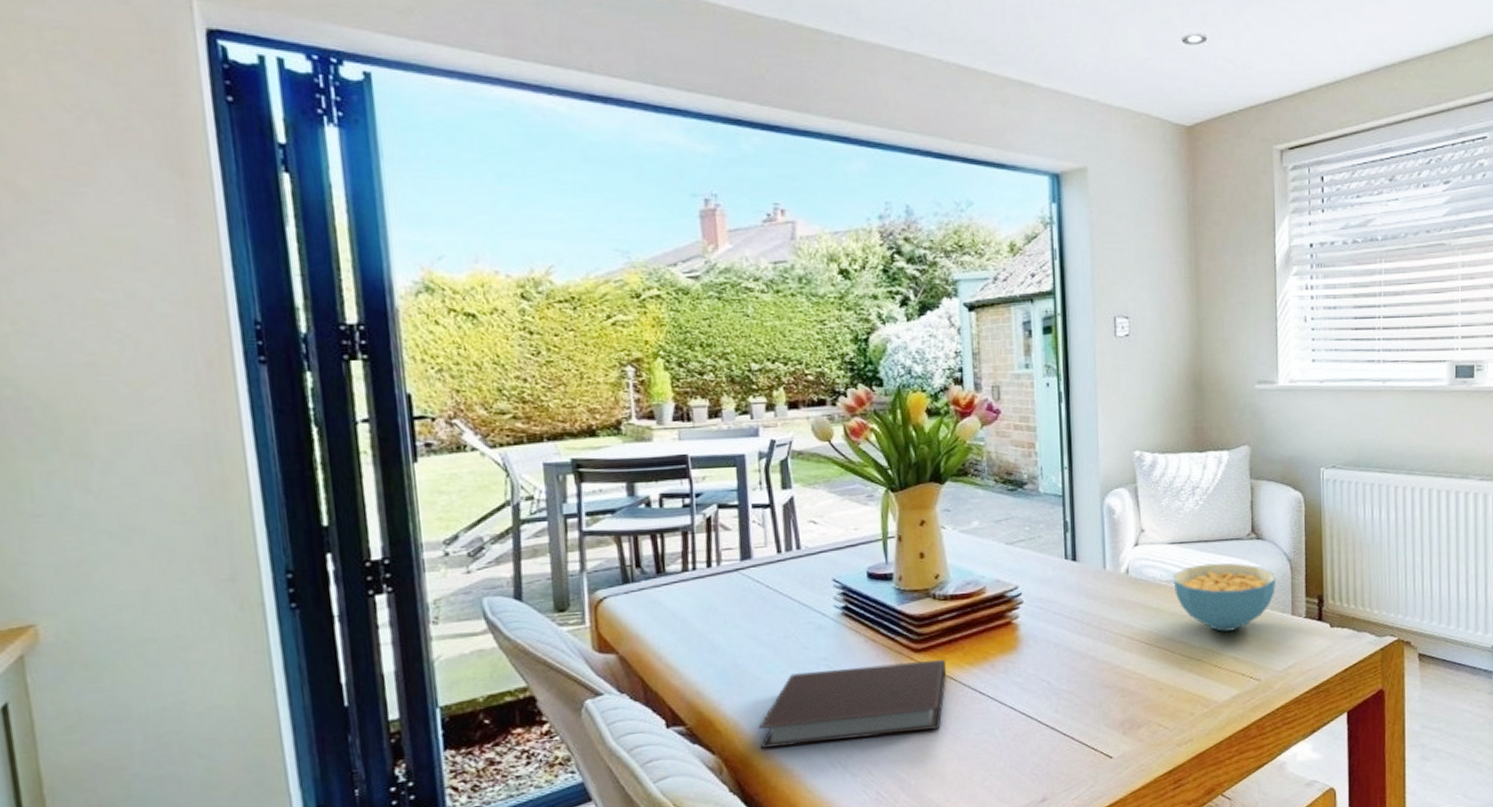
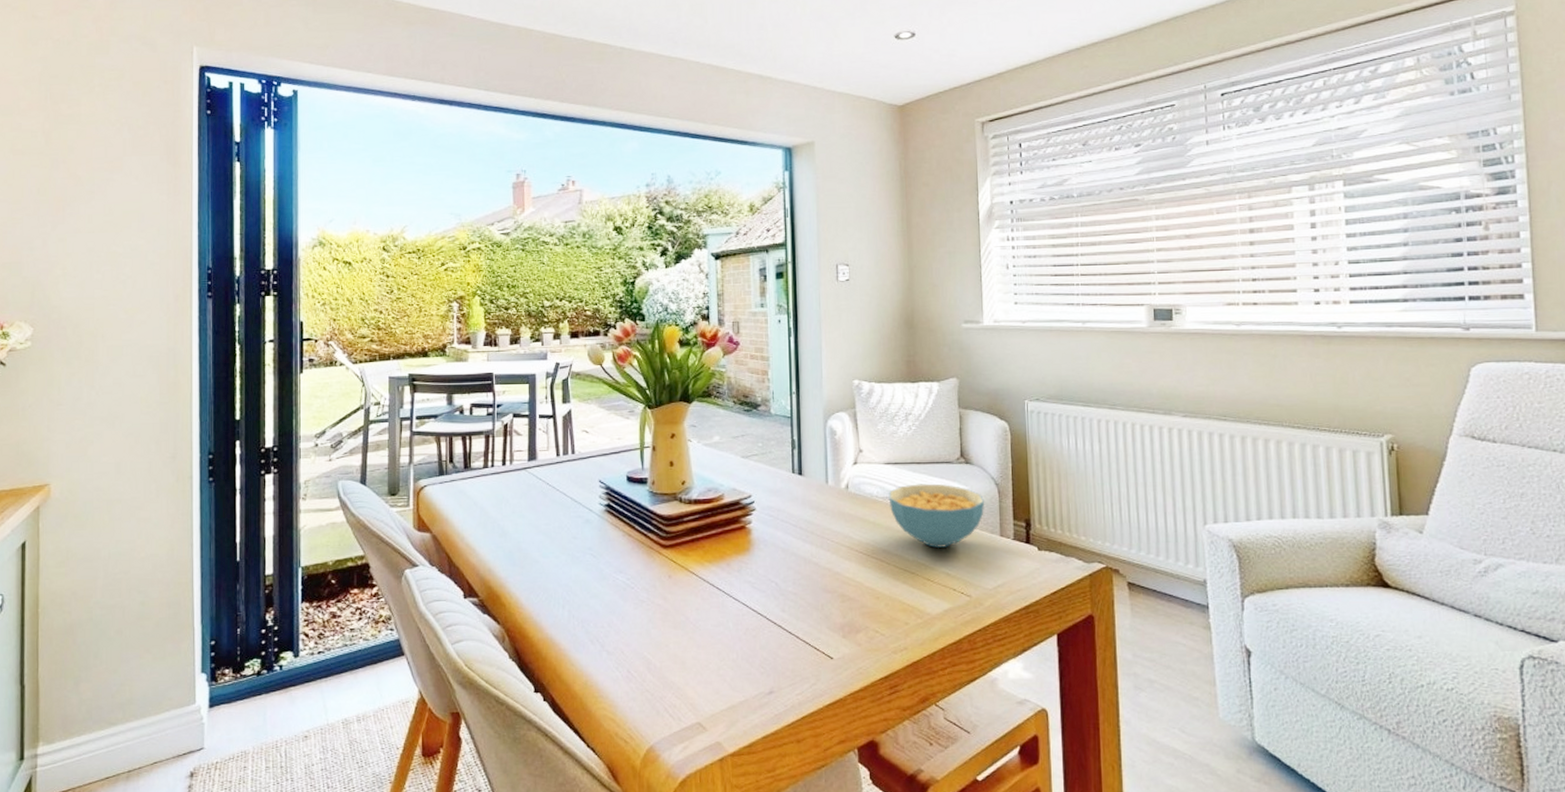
notebook: present [758,660,947,748] -> none [535,556,690,623]

